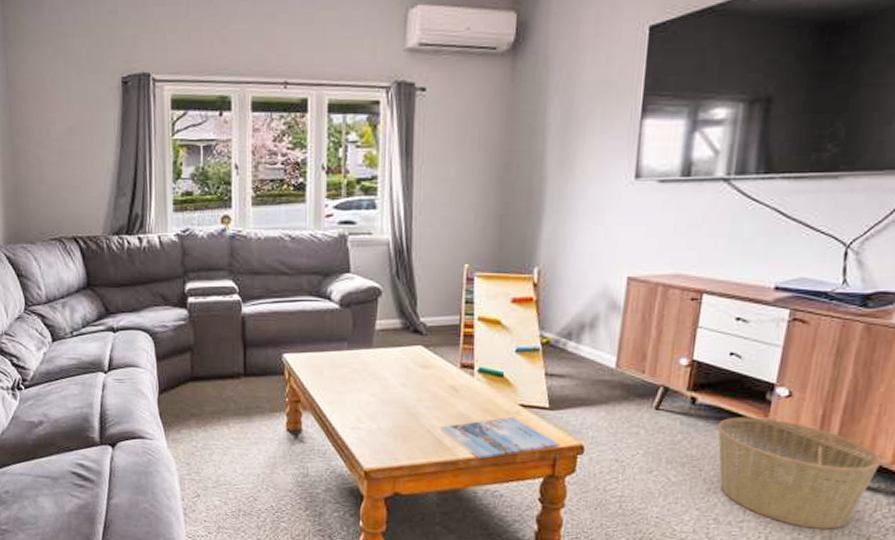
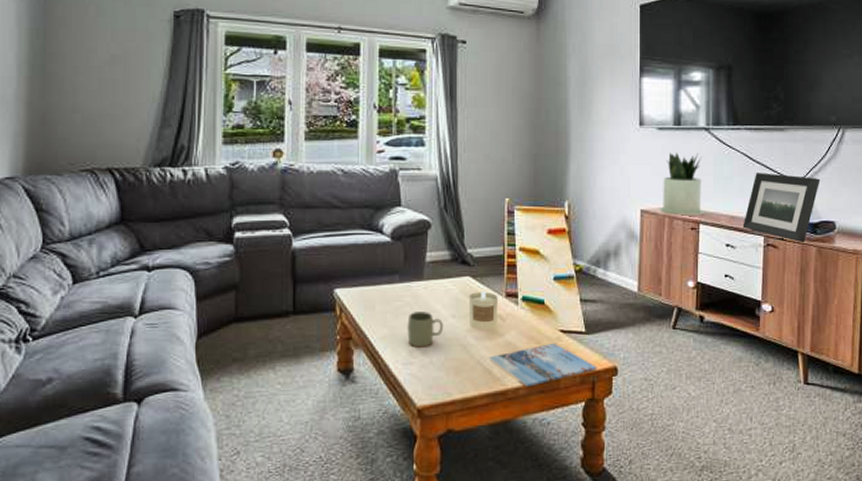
mug: none [355,379,392,414] -> present [407,311,443,348]
candle: none [419,360,452,400] -> present [468,290,498,330]
planter: none [651,209,715,286] -> present [659,152,706,217]
basket: present [717,417,882,530] -> none [722,331,844,431]
picture frame: none [761,232,884,318] -> present [742,173,821,243]

